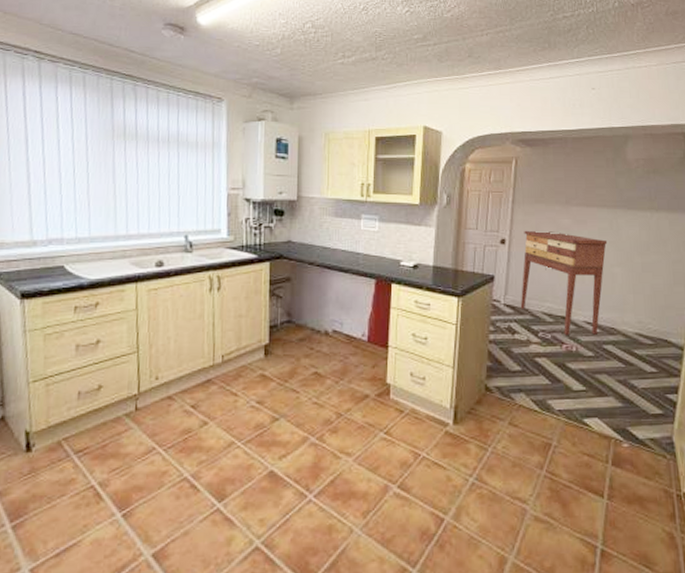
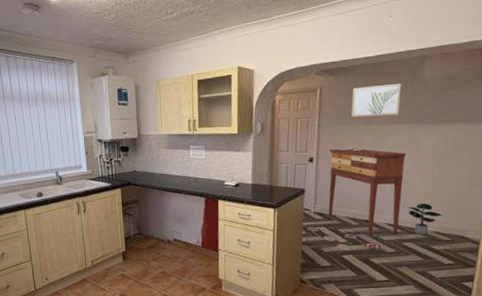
wall art: none [548,162,603,197] -> present [351,83,402,117]
potted plant: none [609,300,646,336] -> present [408,203,443,234]

